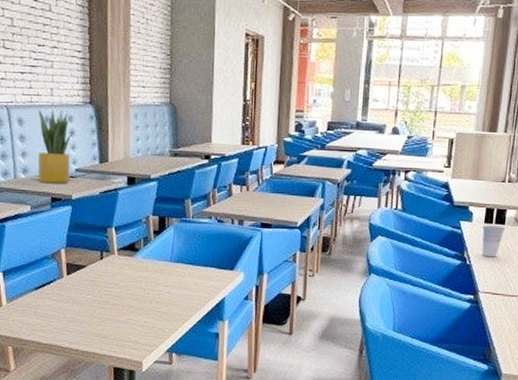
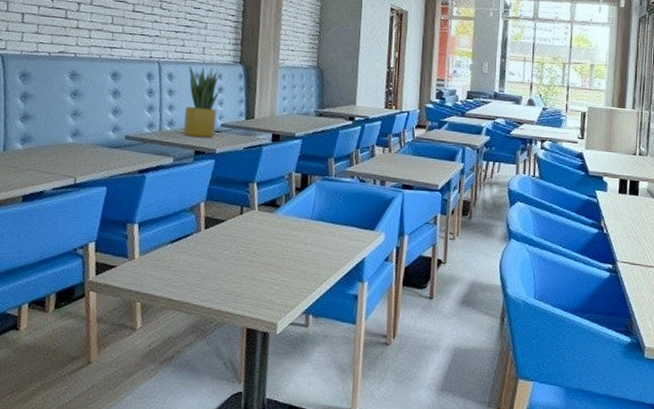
cup: present [482,224,506,257] -> none [617,195,640,227]

